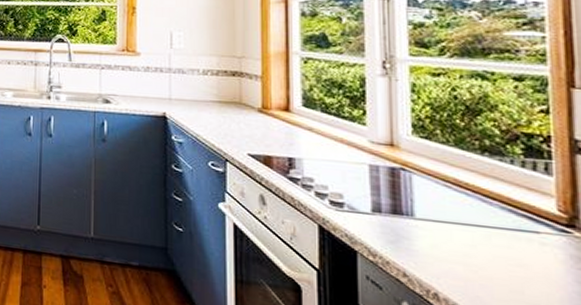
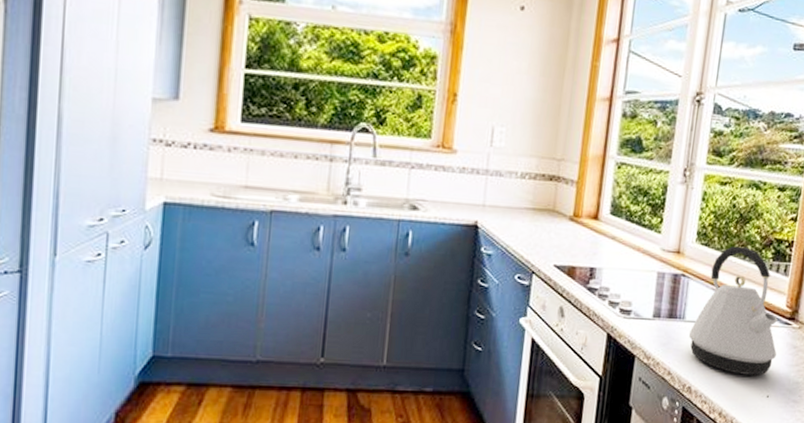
kettle: none [424,140,557,291] -> present [689,246,778,376]

